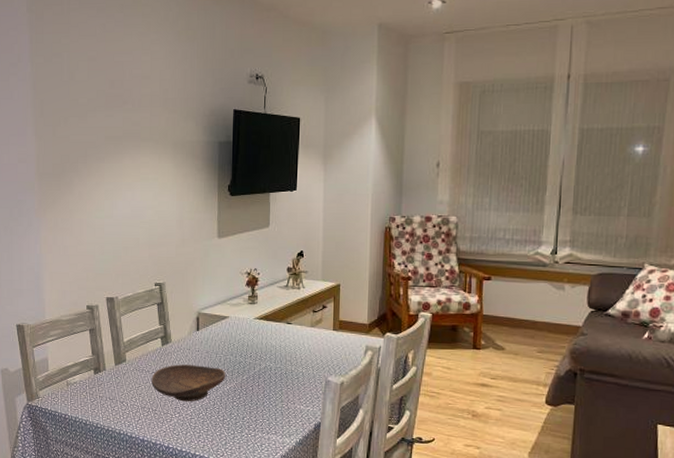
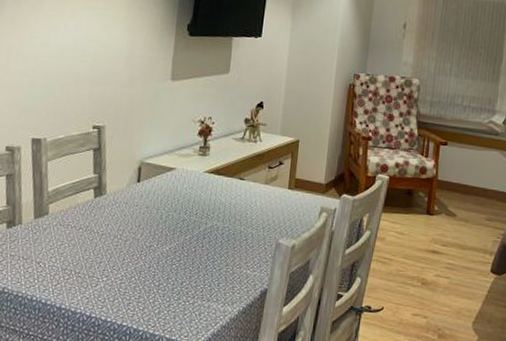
decorative bowl: present [151,364,226,402] -> none [77,220,167,264]

